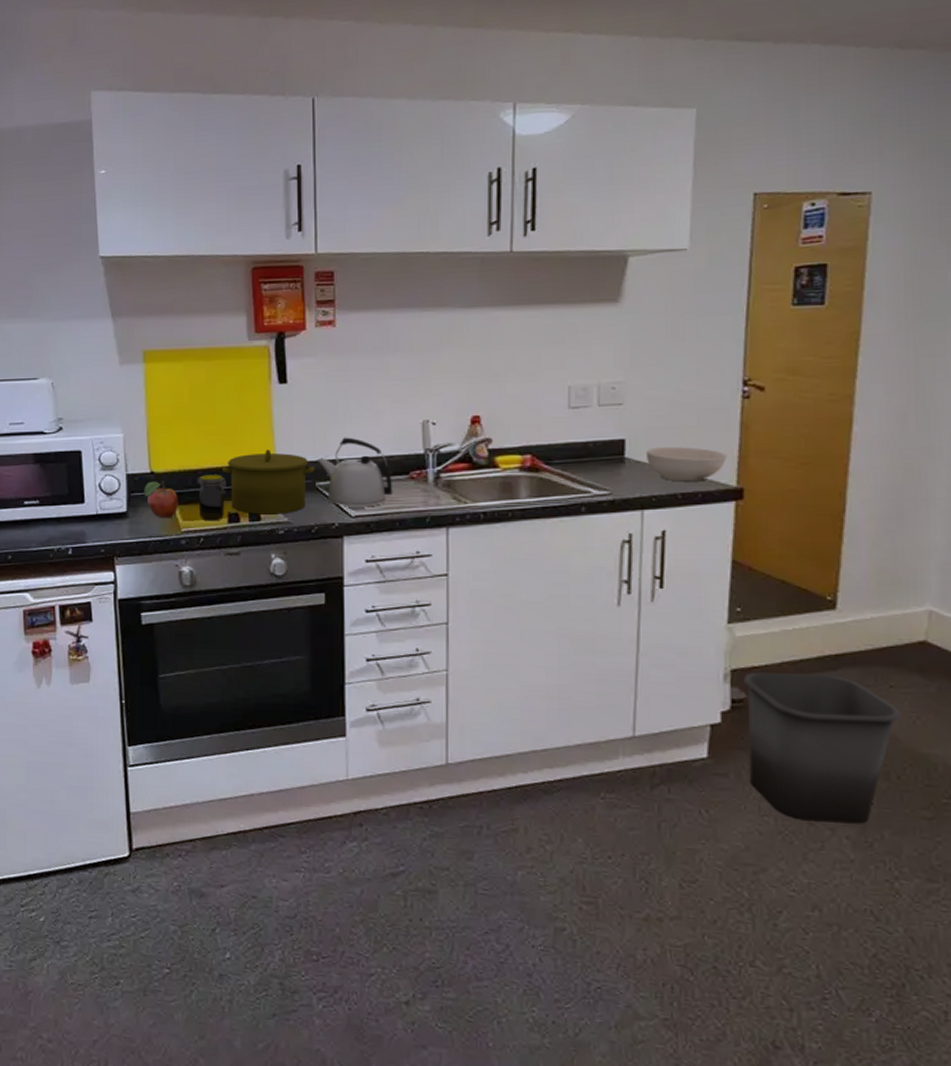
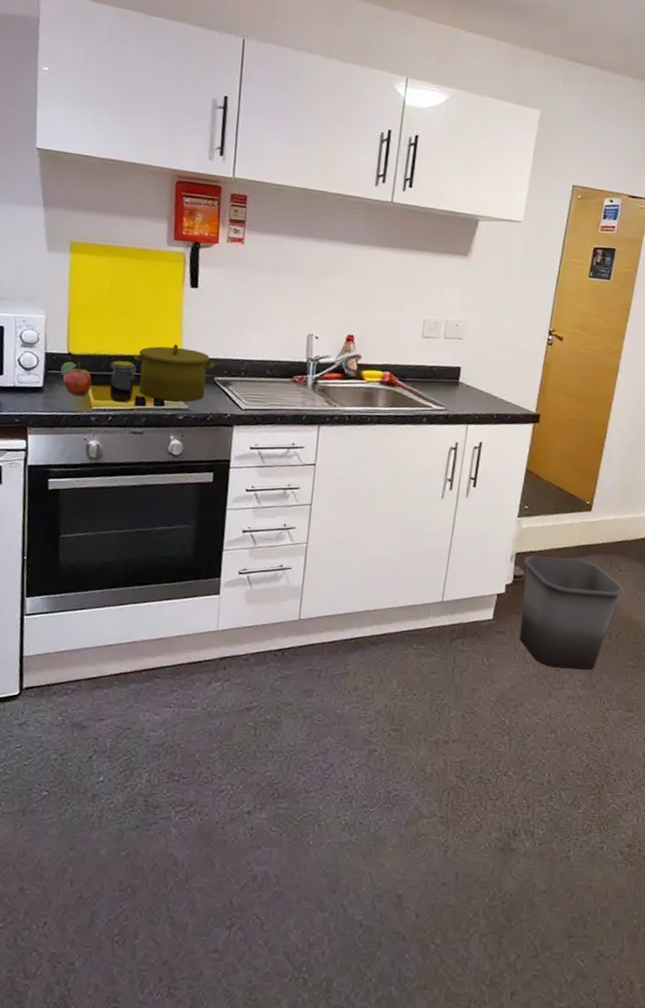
kettle: present [317,437,394,509] -> none [217,341,279,404]
bowl: present [645,447,727,482] -> none [474,376,532,406]

